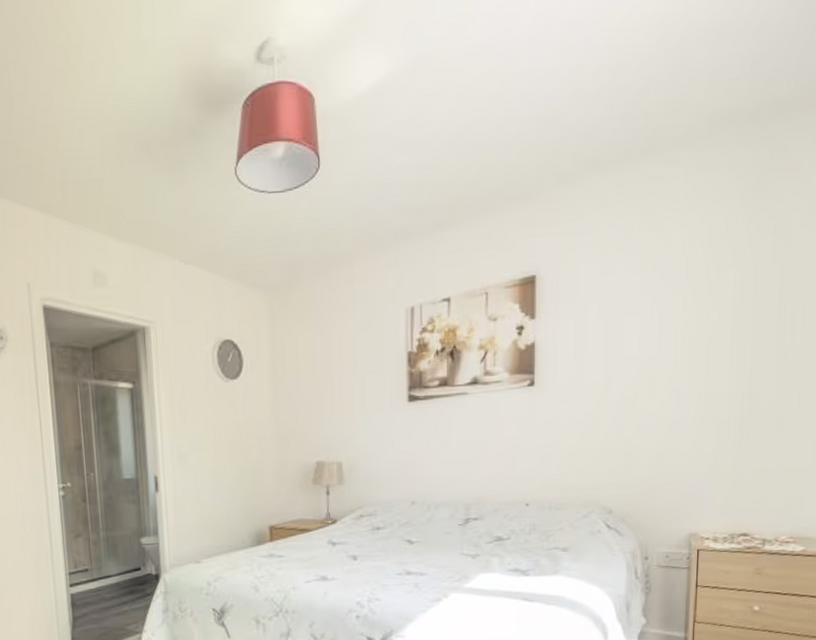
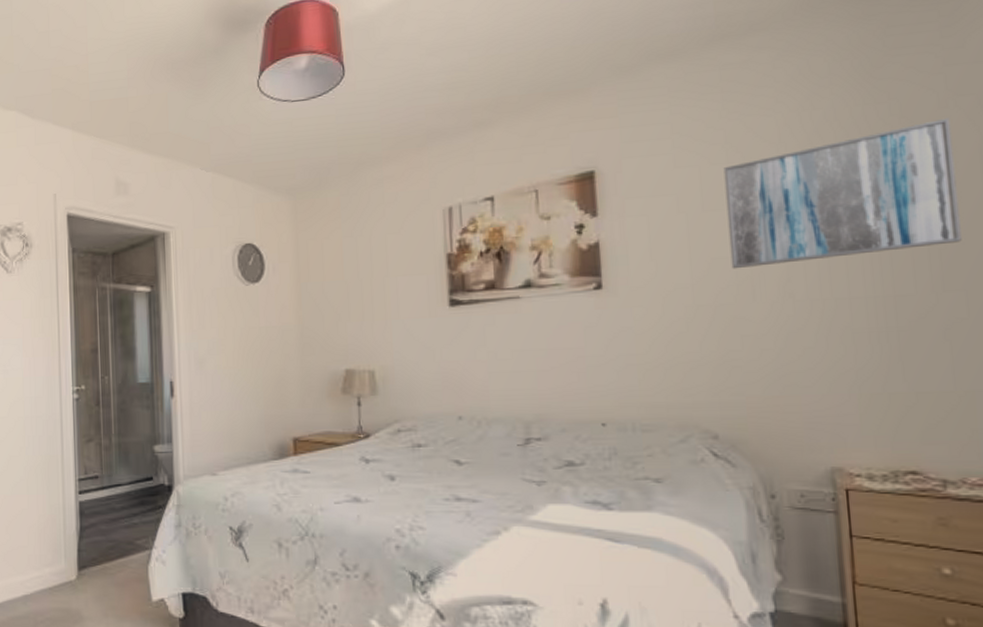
wall art: none [635,237,808,368] -> present [723,117,962,269]

